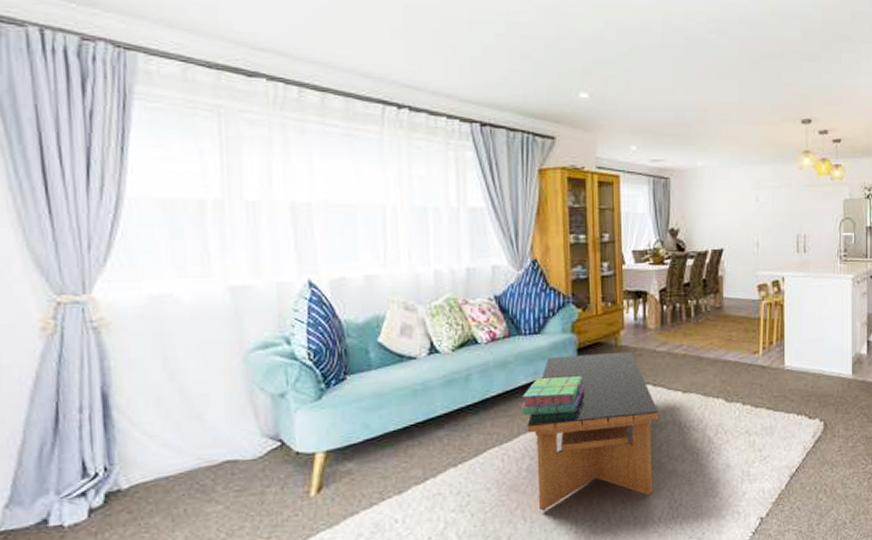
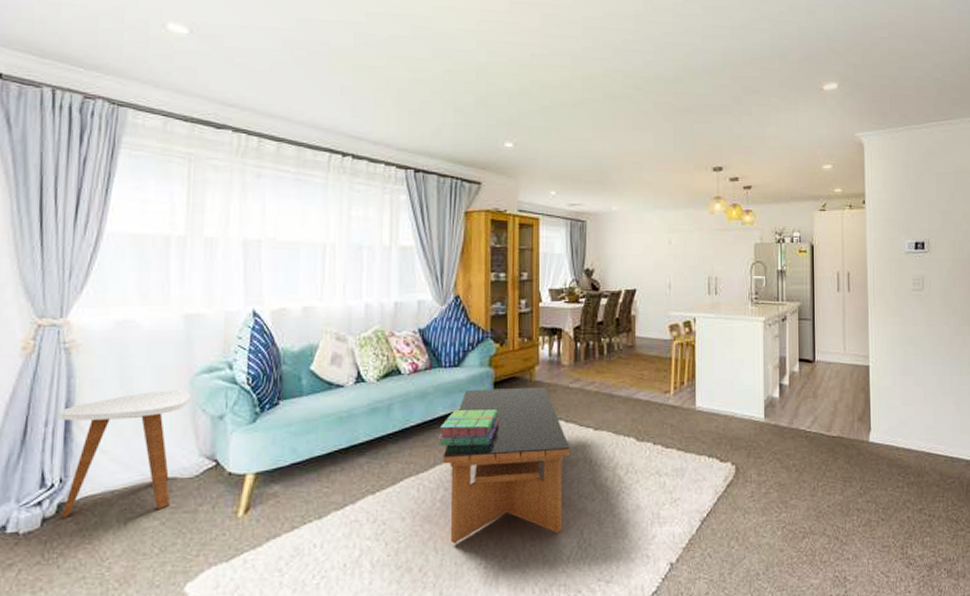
side table: none [94,368,245,507] -> present [58,390,190,518]

